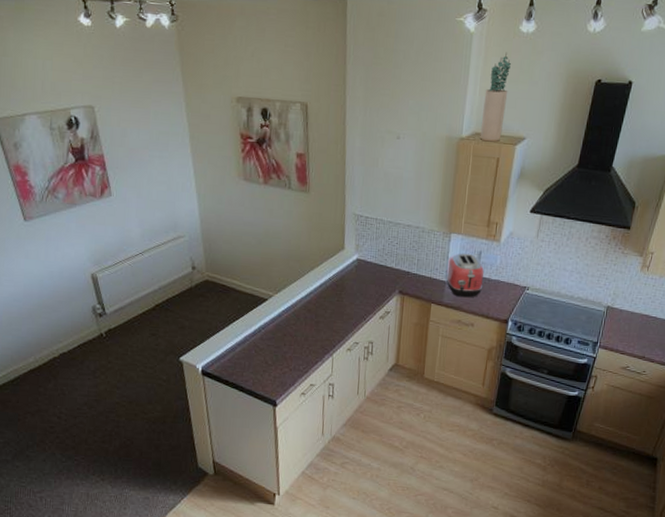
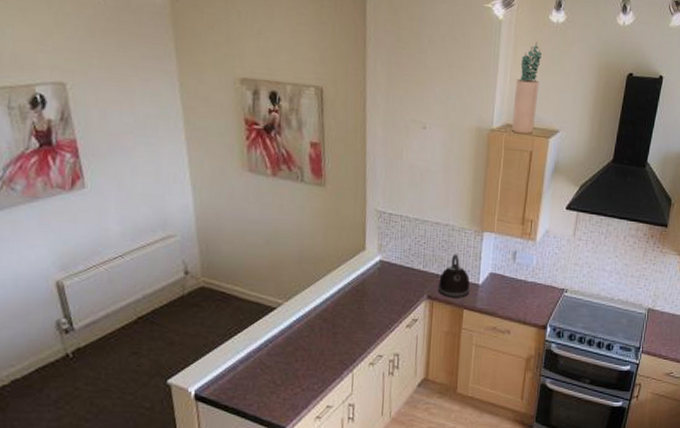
kettle: none [408,253,438,294] -> present [437,254,470,298]
toaster: present [446,253,485,298] -> none [479,253,520,302]

